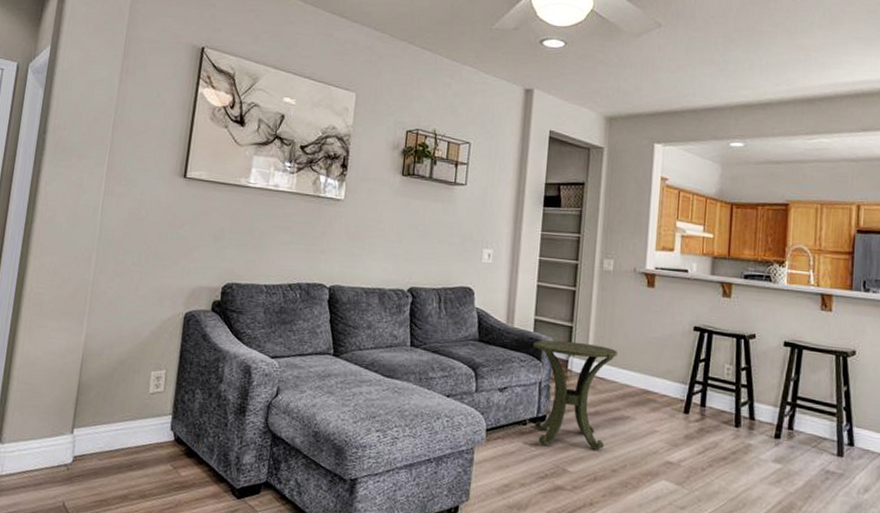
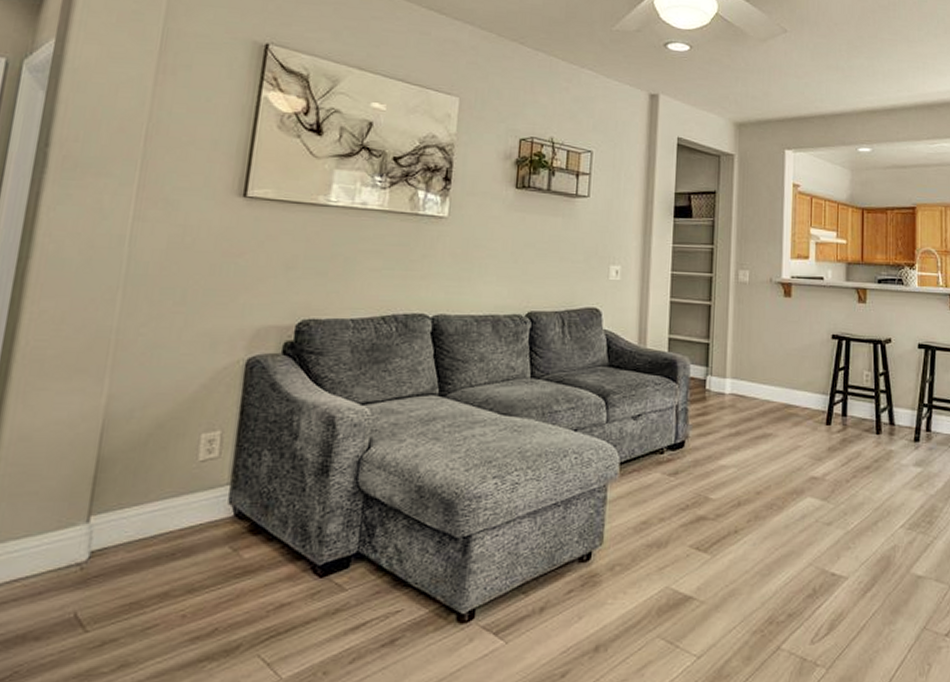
side table: present [532,340,617,450] -> none [667,359,757,473]

